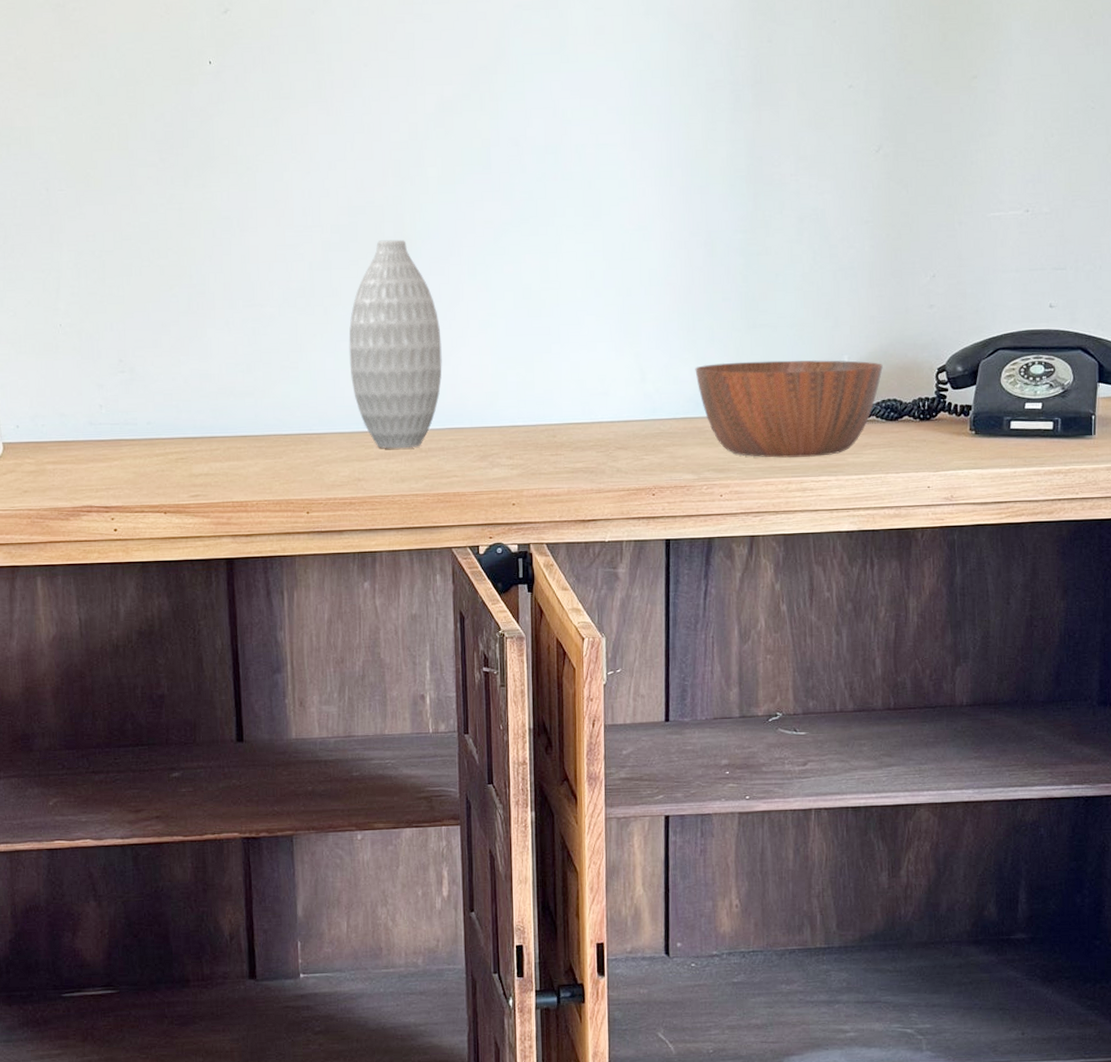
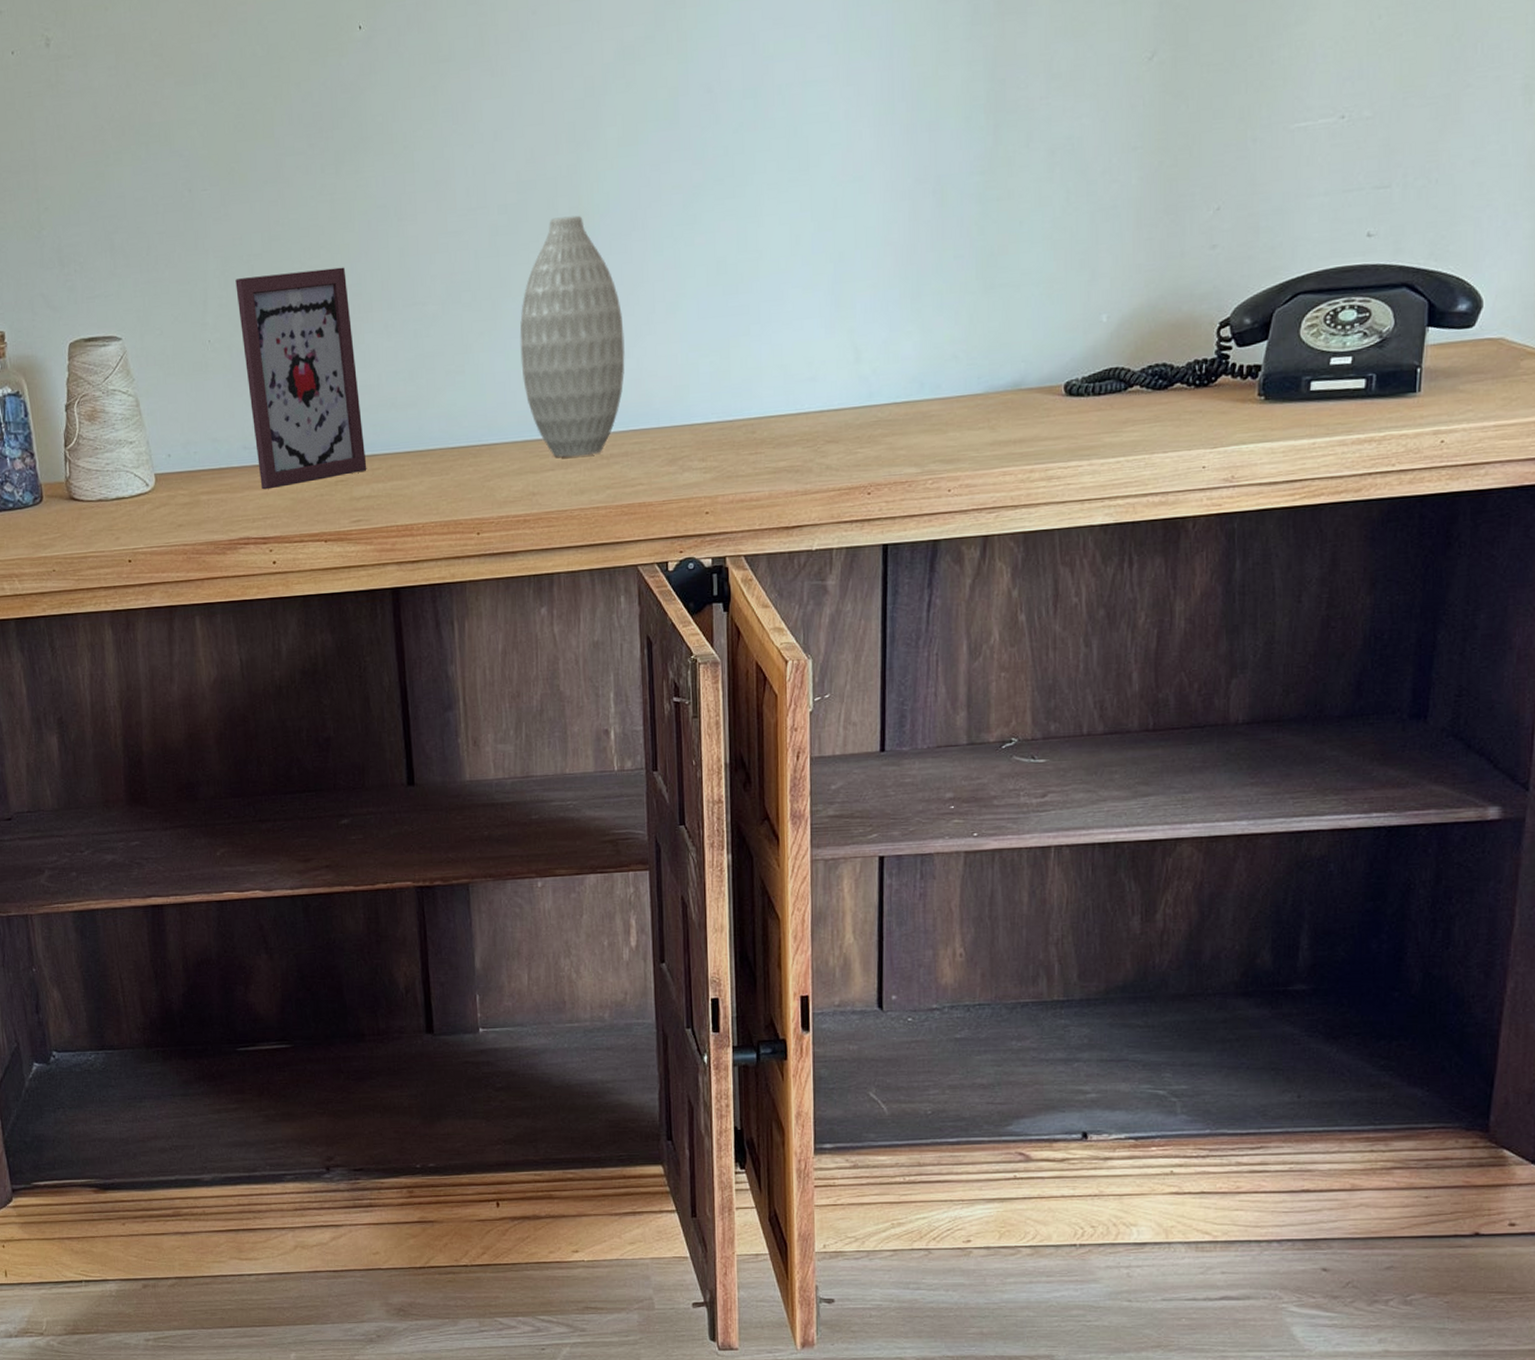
picture frame: none [87,268,206,463] -> present [235,267,367,490]
bowl: present [695,359,883,459] -> none [919,320,1150,443]

